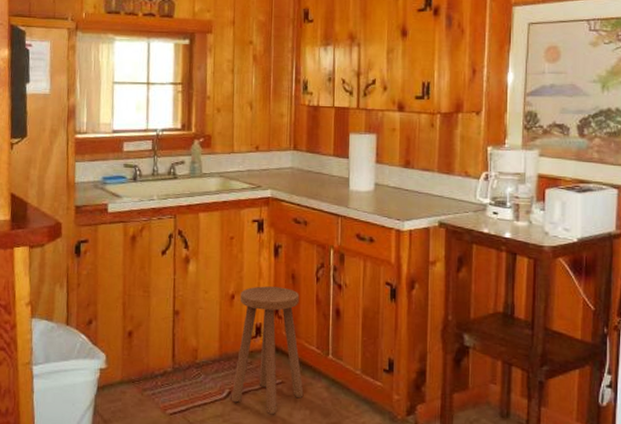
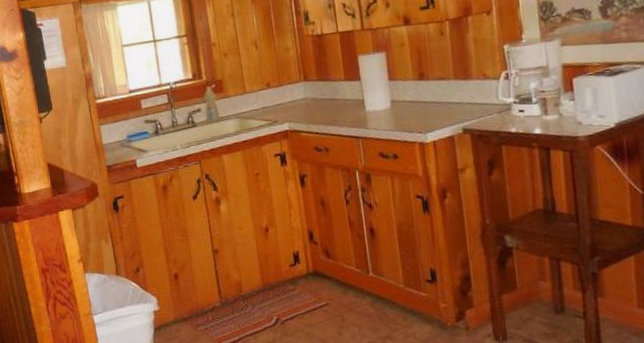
stool: present [231,286,304,414] -> none [273,214,350,335]

